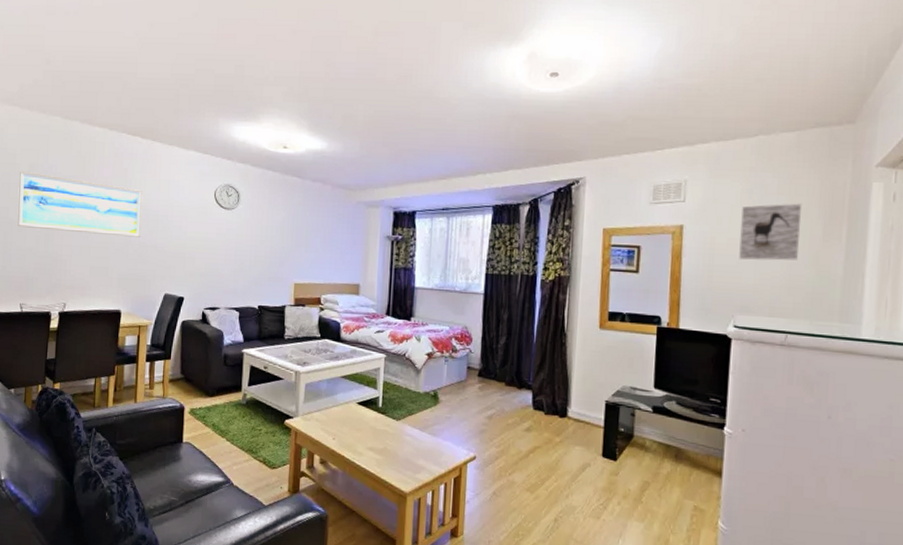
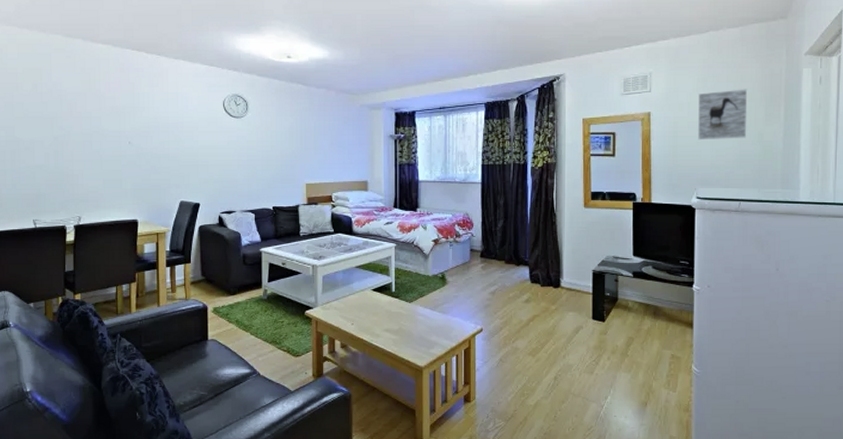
wall art: present [16,171,143,237] -> none [22,90,153,149]

